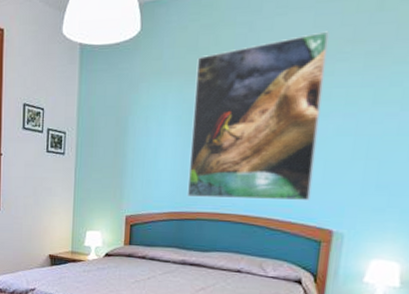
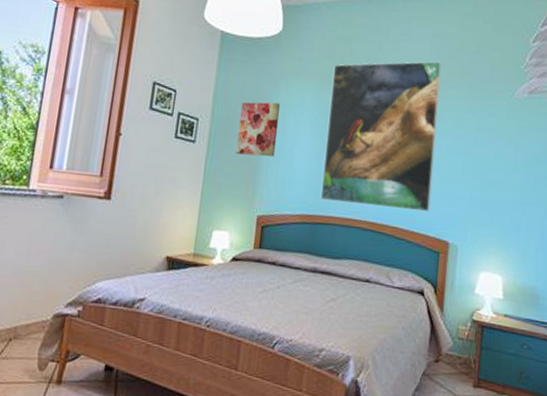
wall art: none [102,106,143,161] -> present [235,102,281,157]

